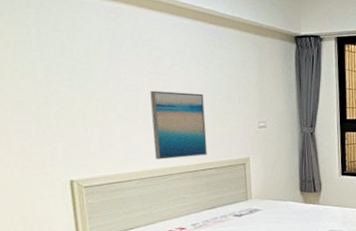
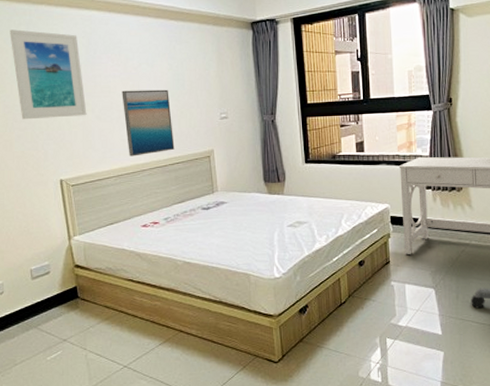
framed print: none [13,11,107,114] -> present [10,29,87,120]

